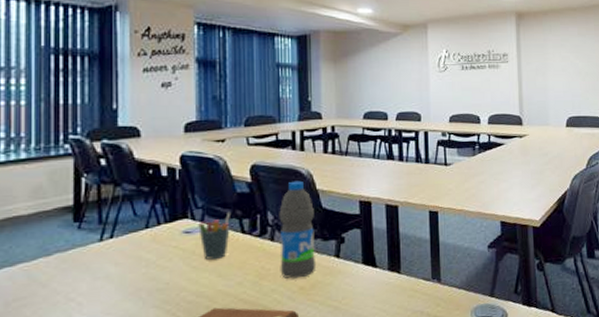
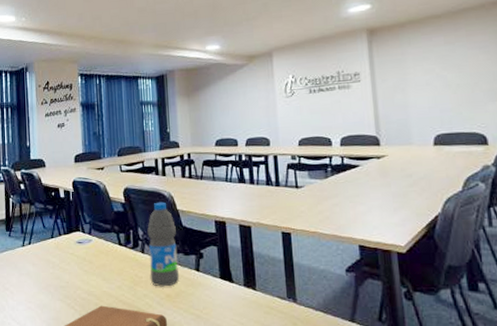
pen holder: present [198,213,232,260] -> none [87,228,111,266]

